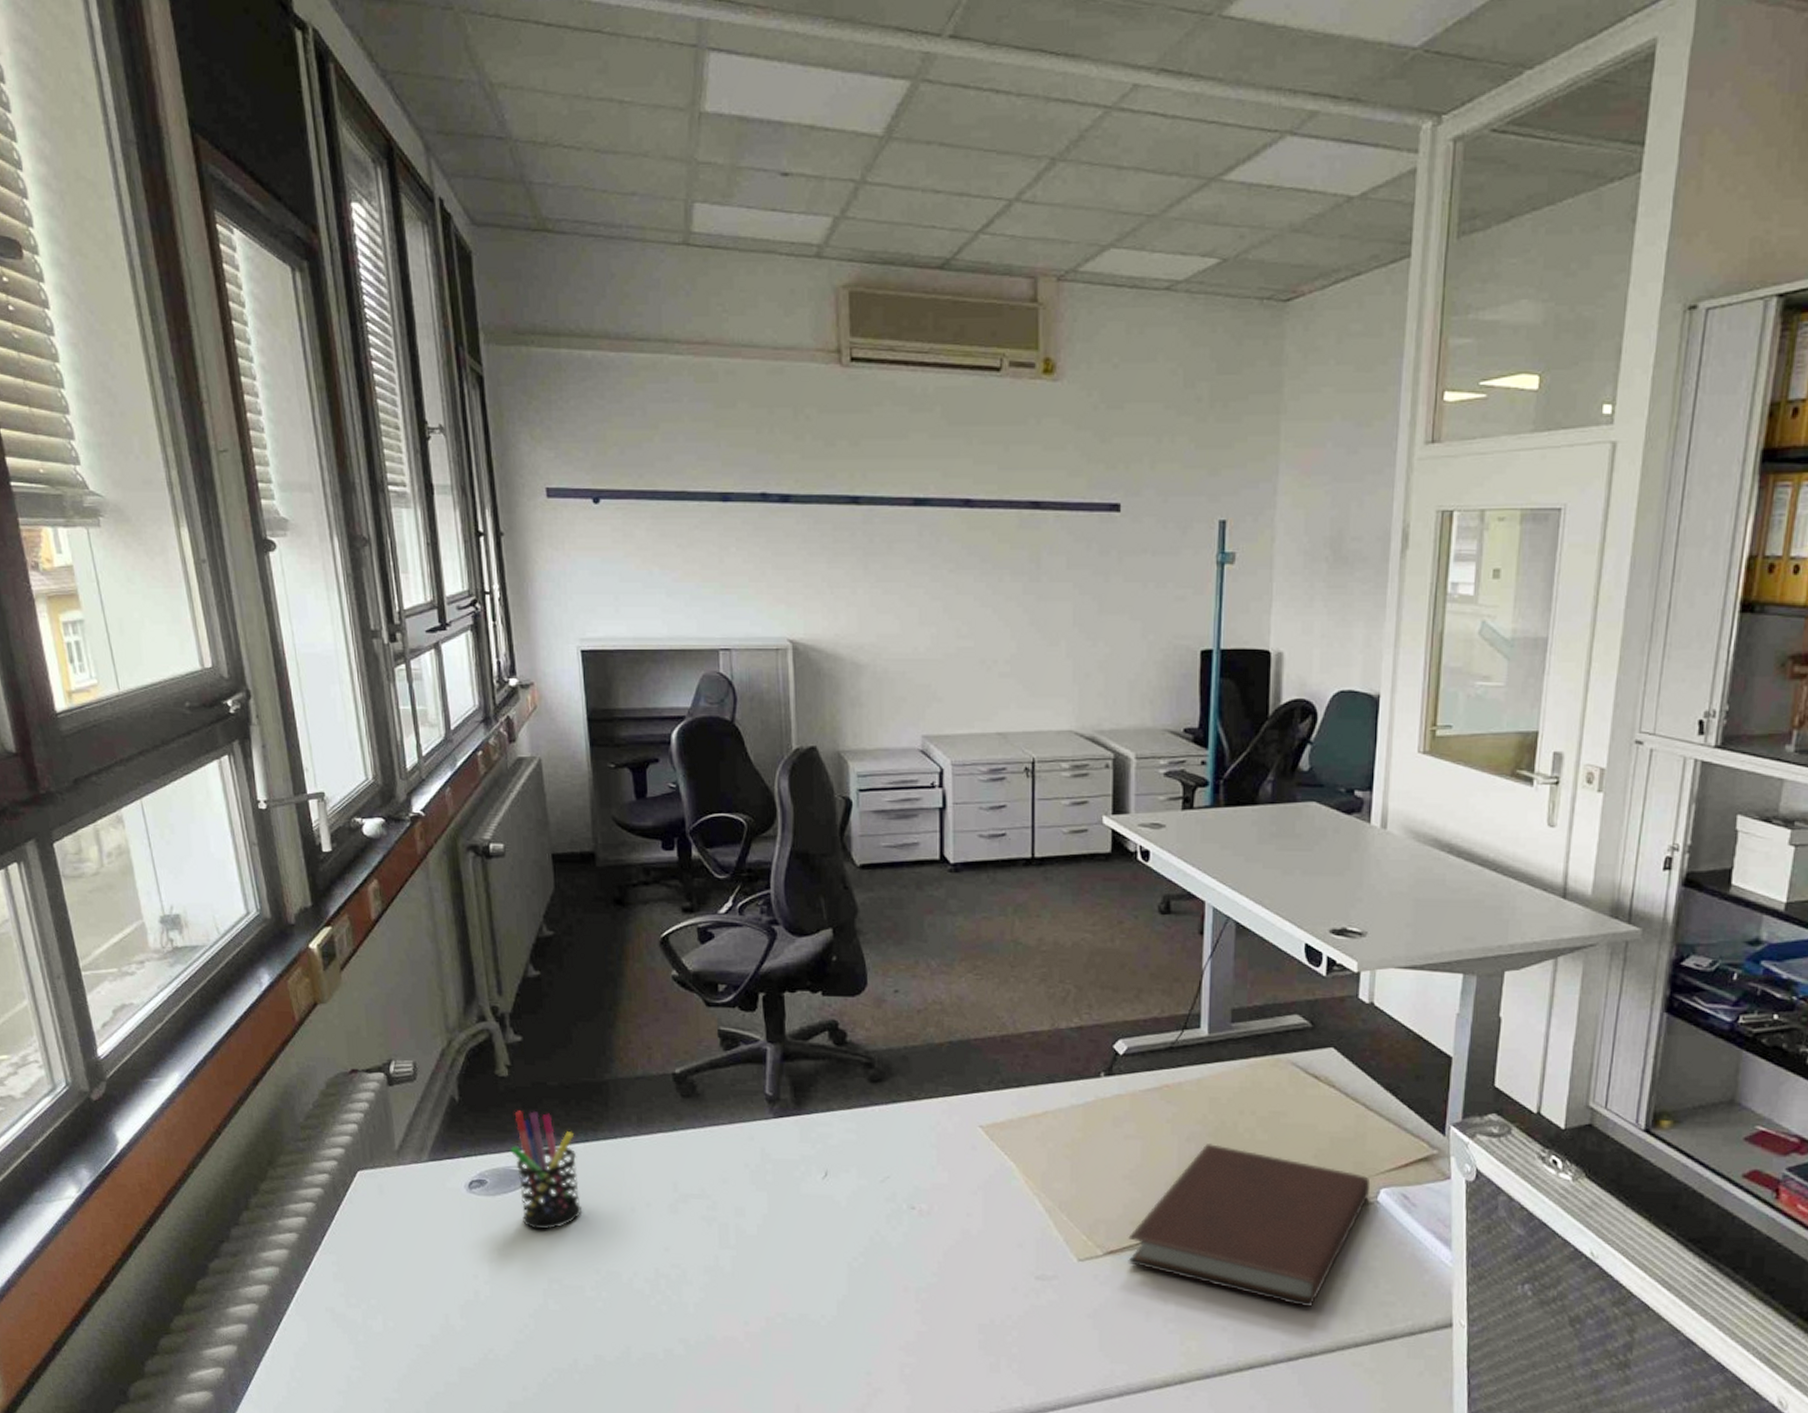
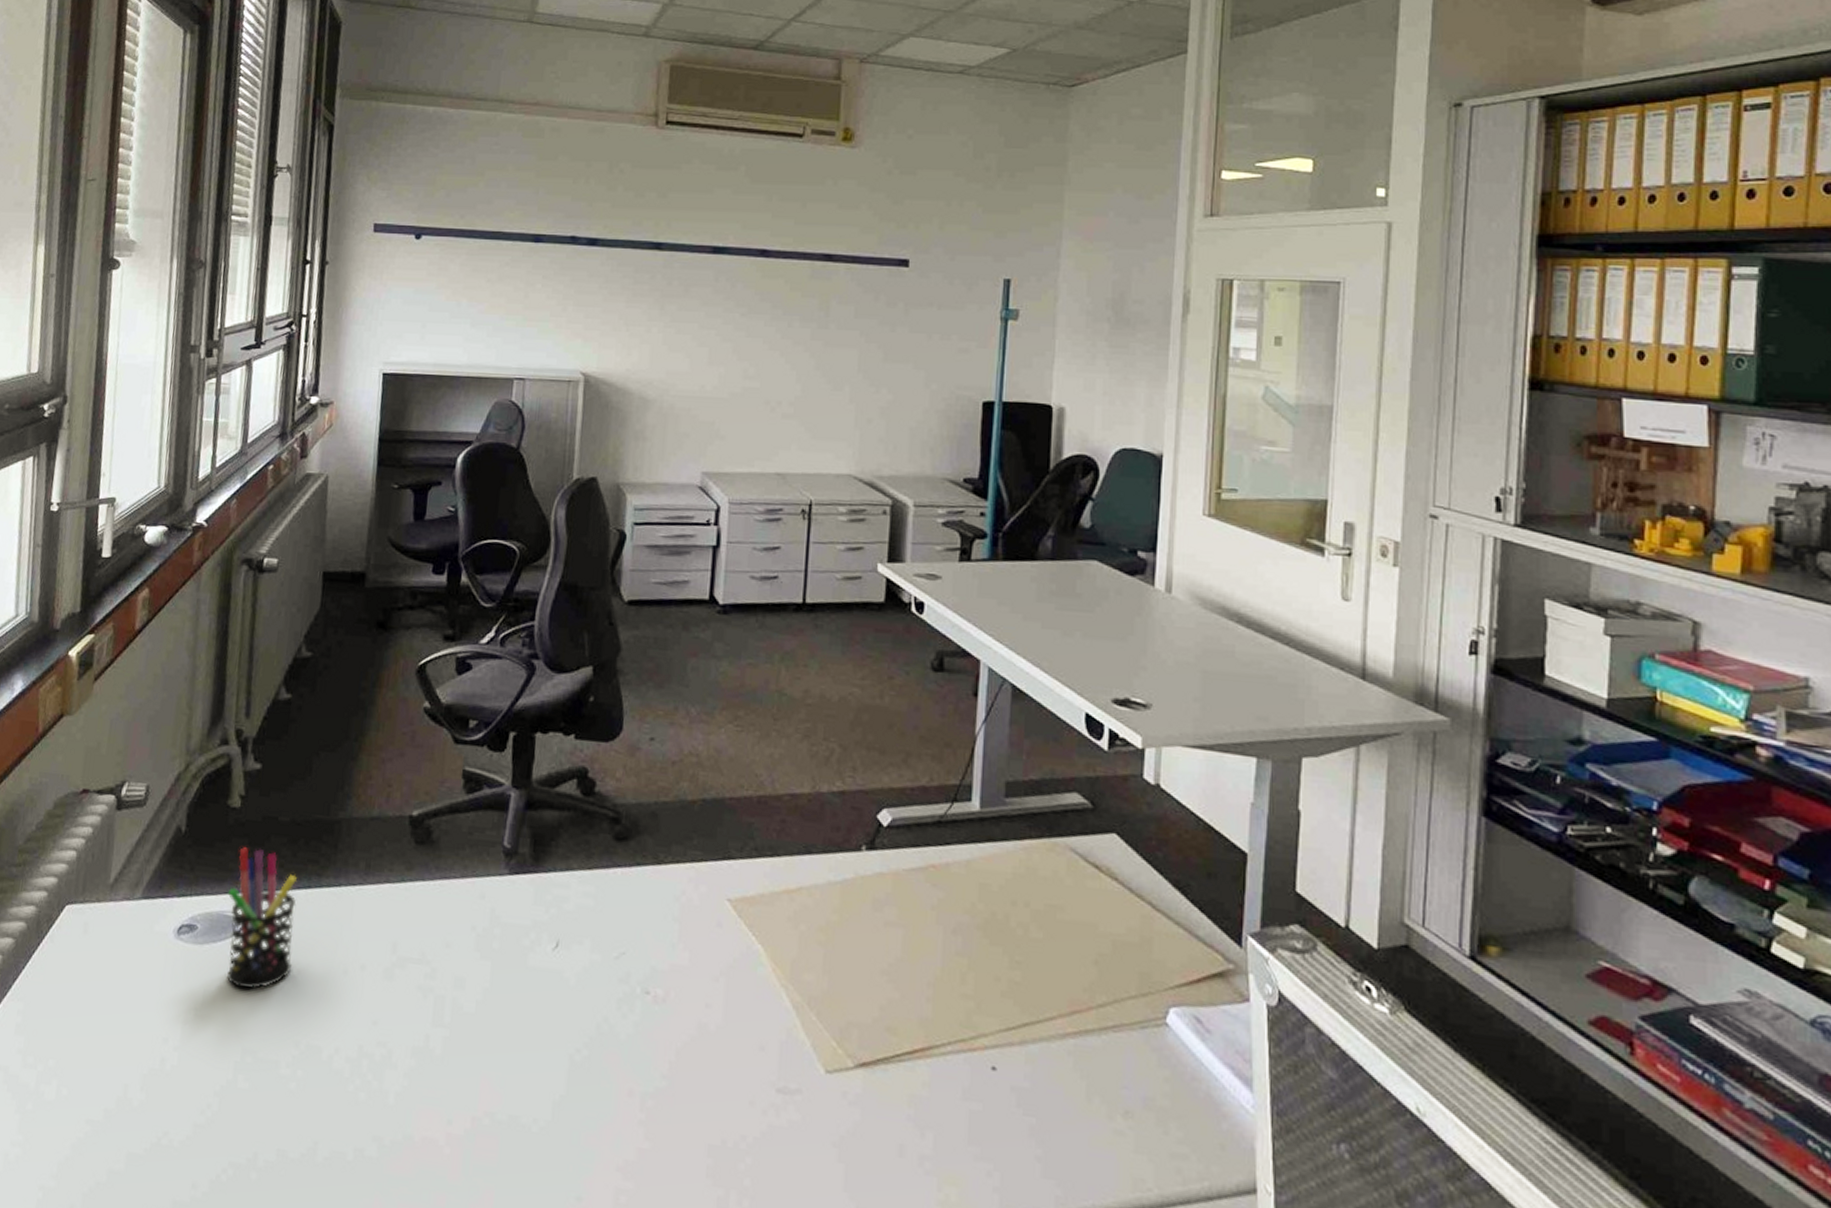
notebook: present [1128,1144,1371,1308] -> none [882,938,1158,1155]

